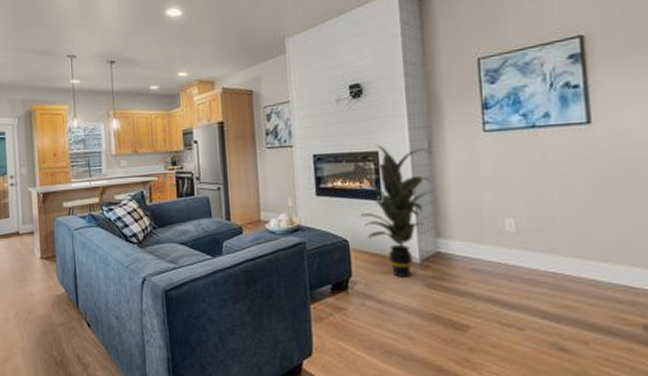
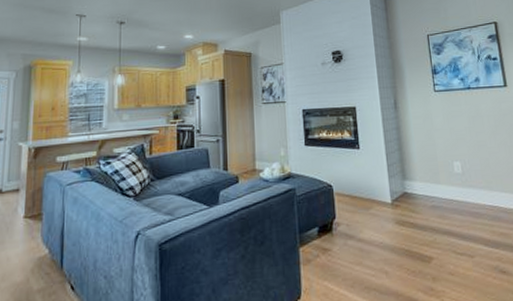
indoor plant: present [346,144,435,277] -> none [330,101,400,217]

